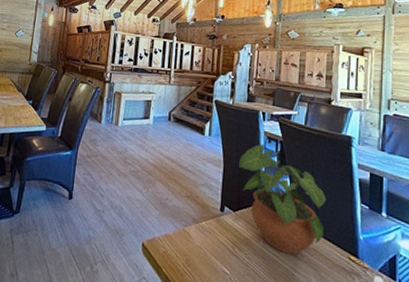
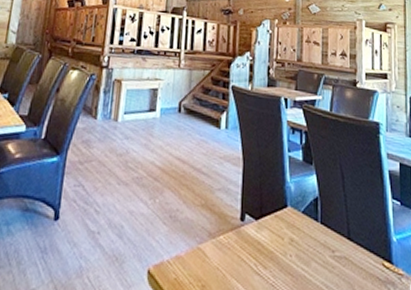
potted plant: present [239,143,326,256] -> none [260,135,356,268]

